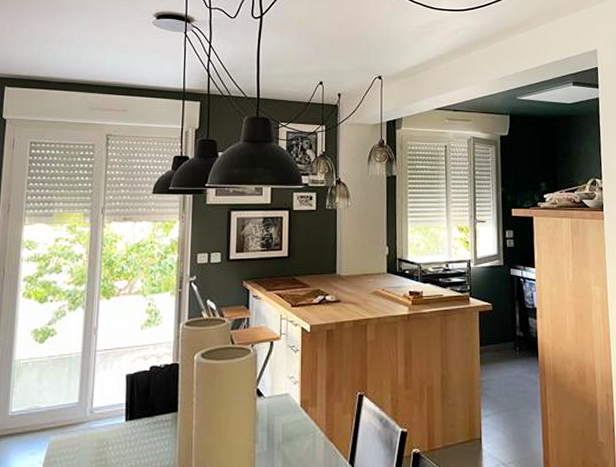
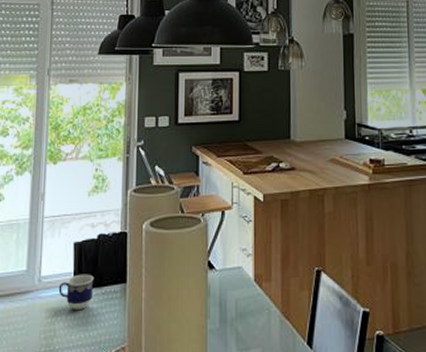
cup: none [110,404,146,440] -> present [58,274,94,311]

